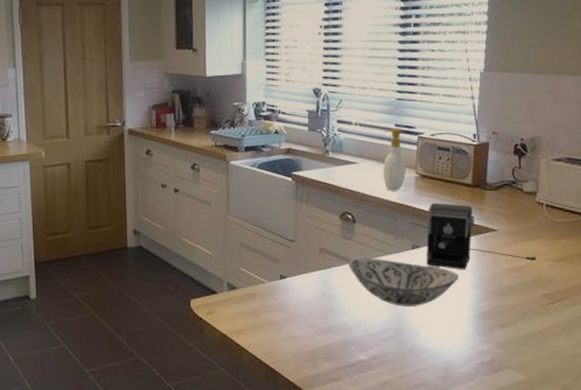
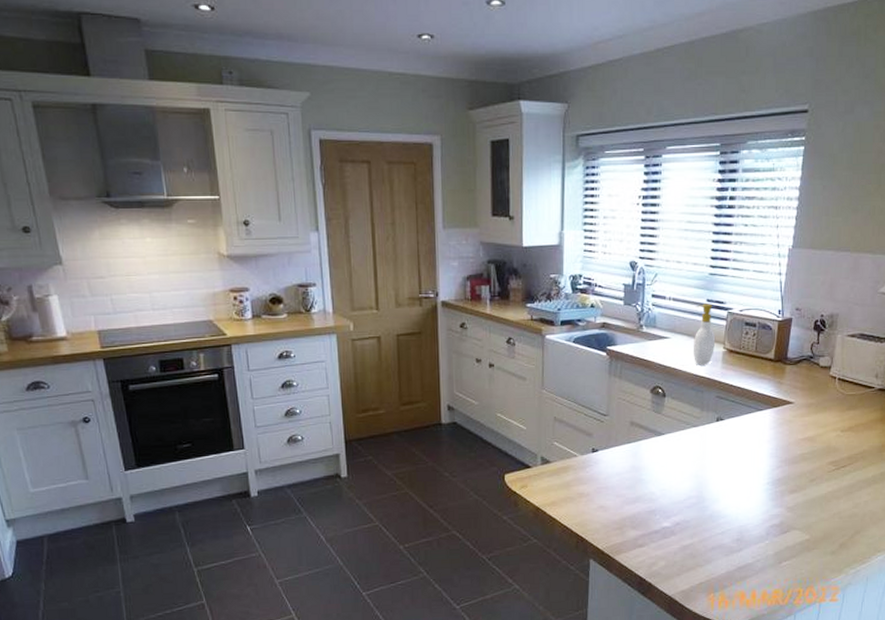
decorative bowl: present [348,257,458,306] -> none [657,430,757,476]
coffee maker: present [426,202,537,270] -> none [728,377,826,441]

